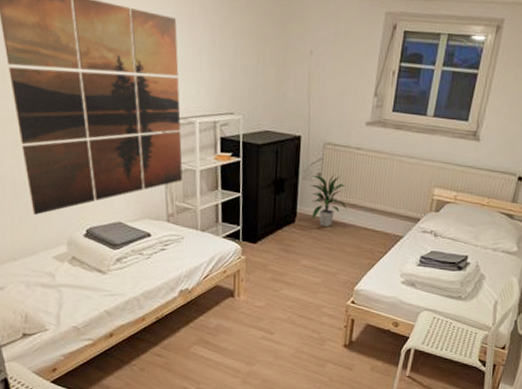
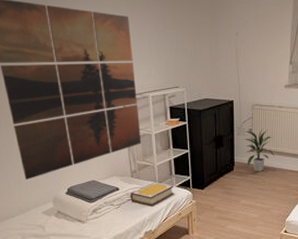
book: none [163,230,220,260] -> present [129,182,174,207]

